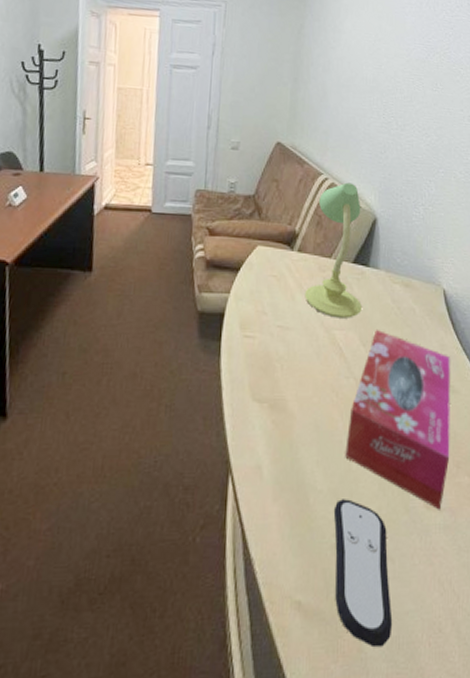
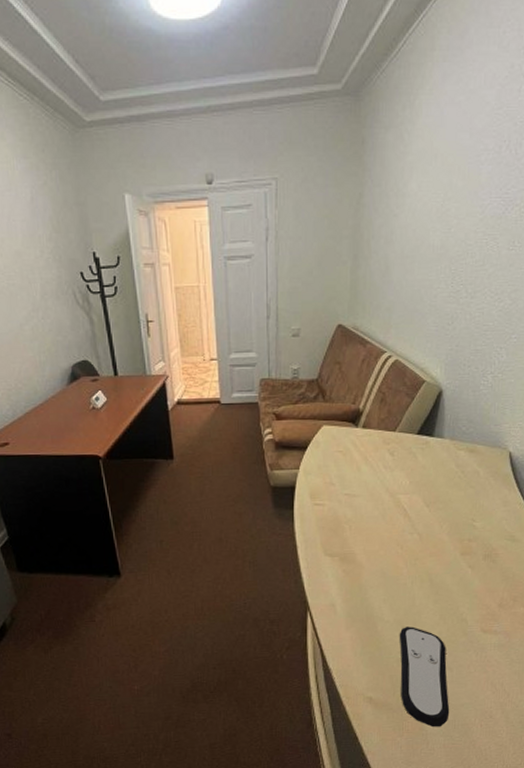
table lamp: present [304,182,362,318] -> none [370,358,426,484]
tissue box: present [345,330,450,510] -> none [409,492,513,633]

